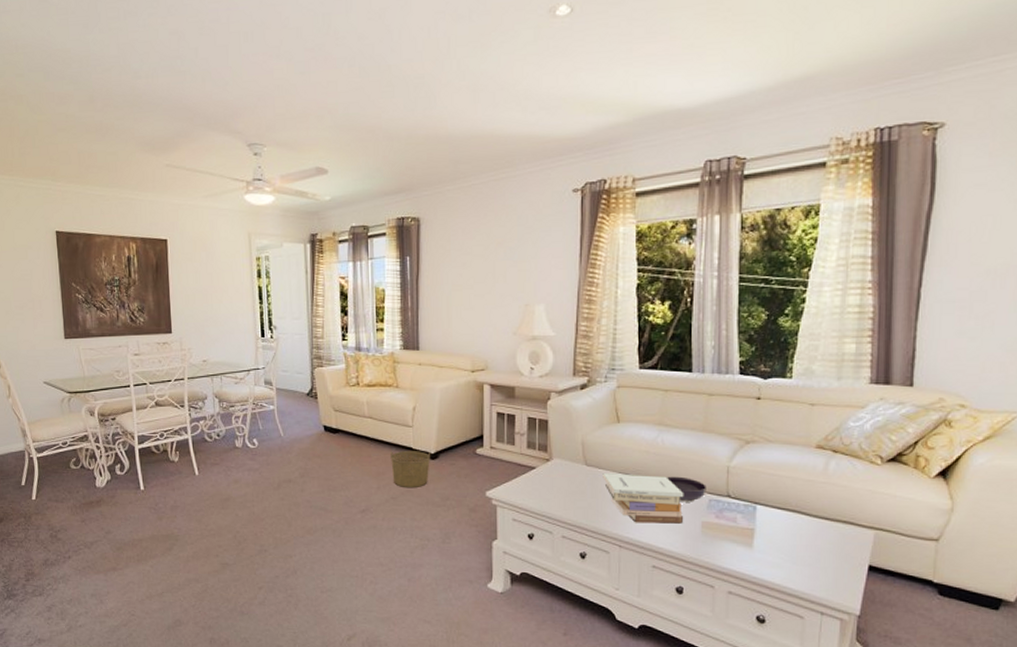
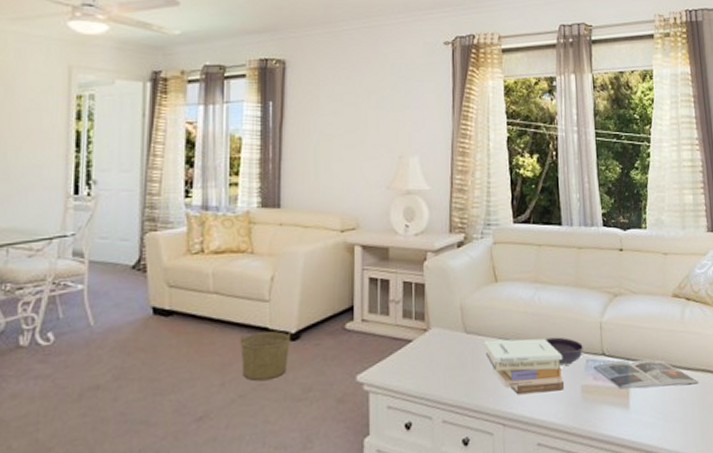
magazine: none [715,504,838,534] -> present [592,359,699,390]

